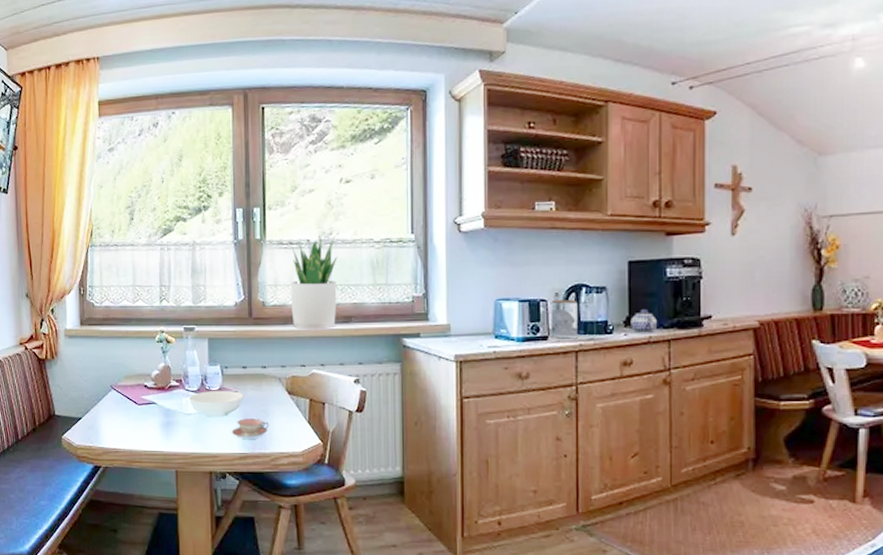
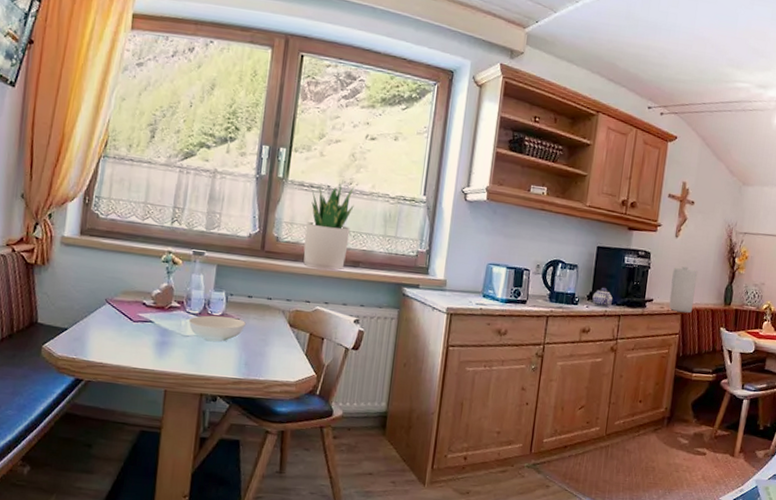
teacup: present [231,418,270,440] -> none [228,345,268,367]
jar: present [551,299,578,339] -> none [529,270,554,306]
paper towel holder: none [734,270,770,328] -> present [668,266,698,314]

